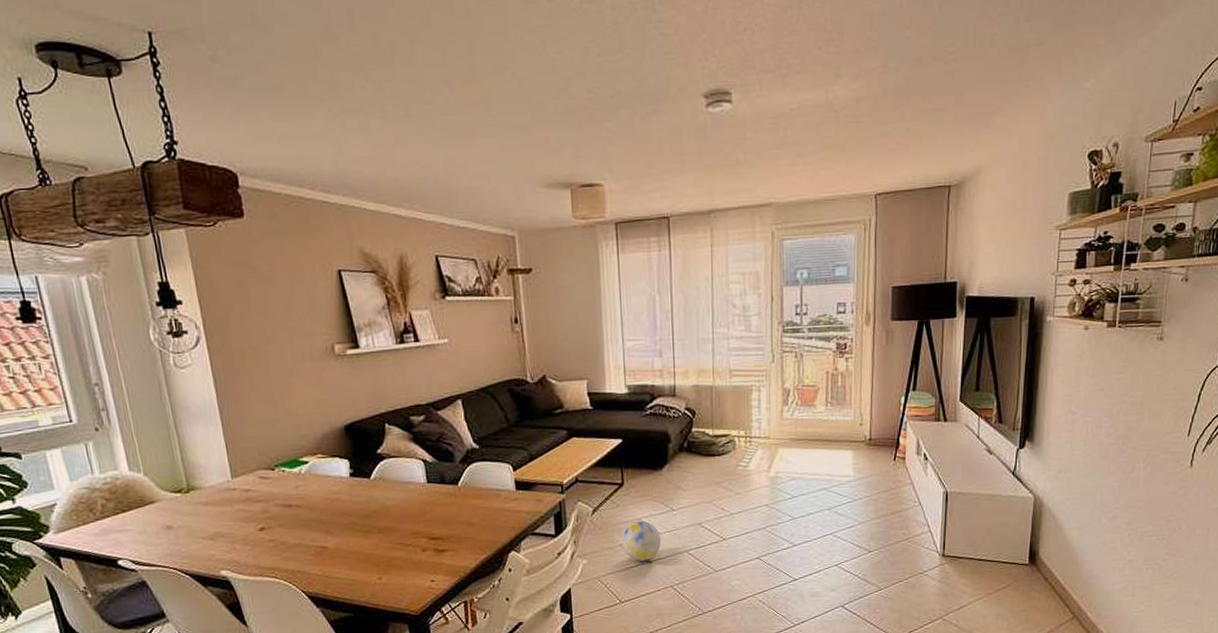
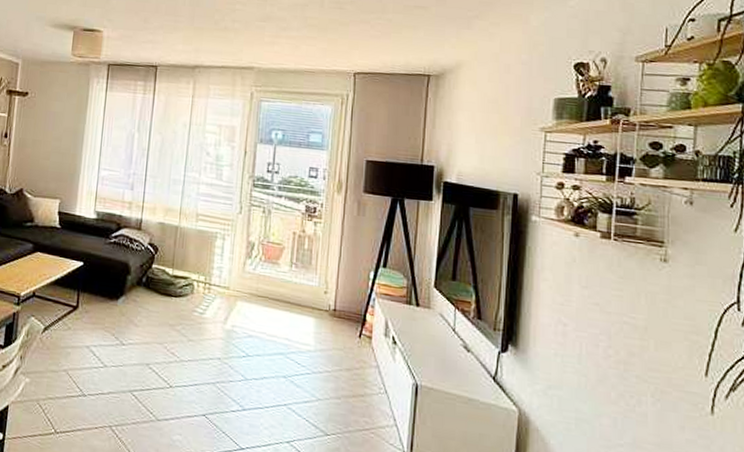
ball: present [621,520,661,561] -> none [66,348,107,393]

